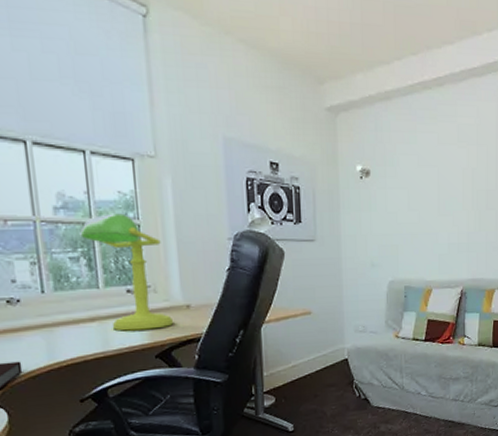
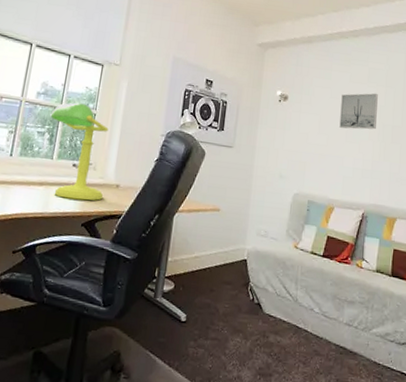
wall art: none [430,154,469,200] -> present [339,93,378,130]

